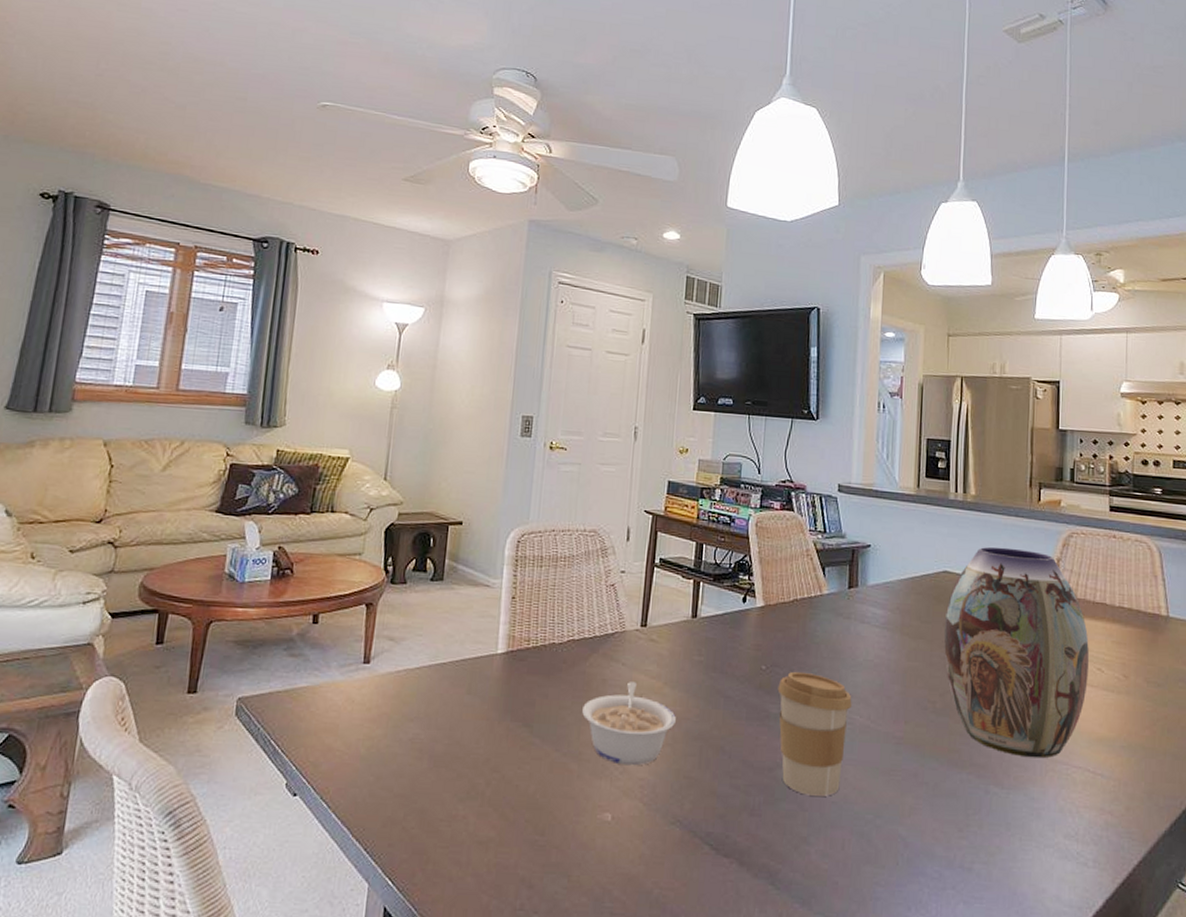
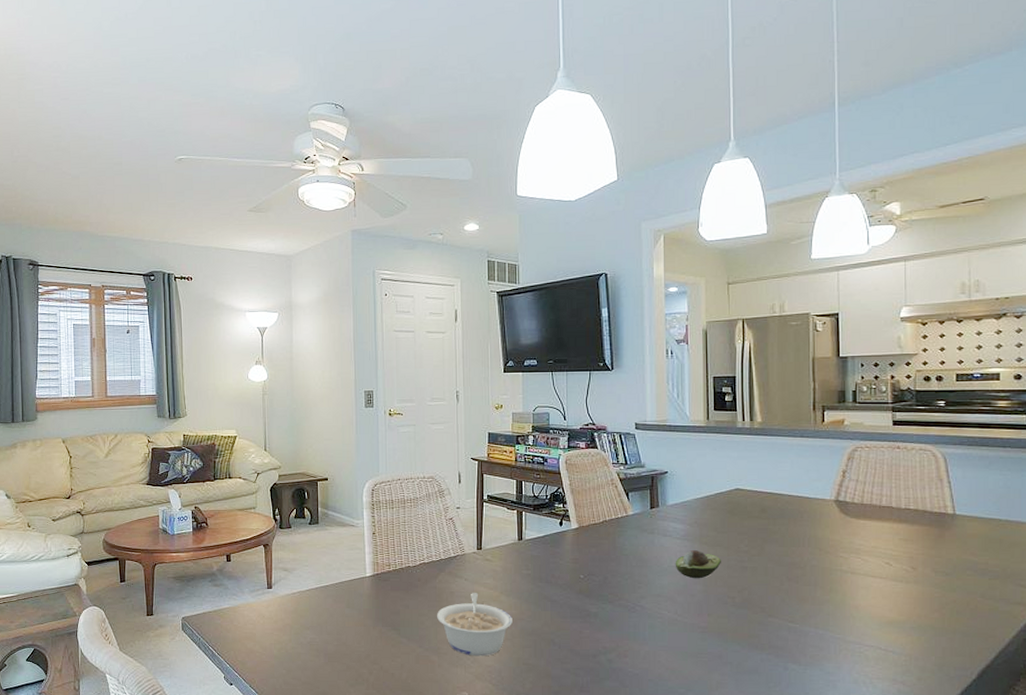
coffee cup: present [777,671,852,796] -> none [595,578,660,675]
fruit: none [871,642,923,678] -> present [675,550,721,579]
vase: present [944,547,1089,759] -> none [739,465,877,640]

